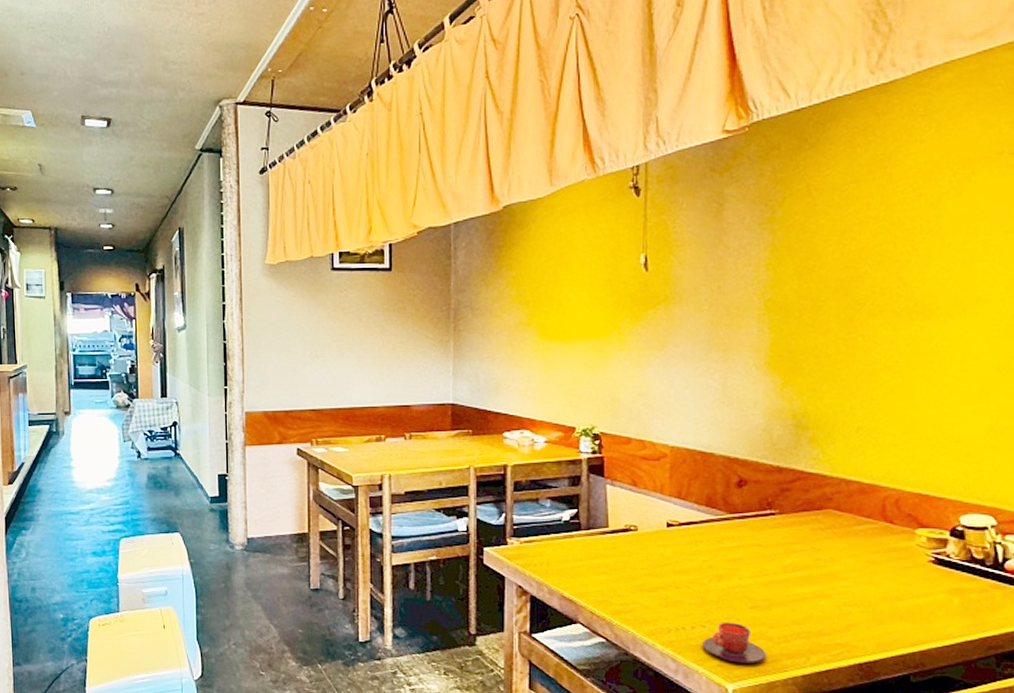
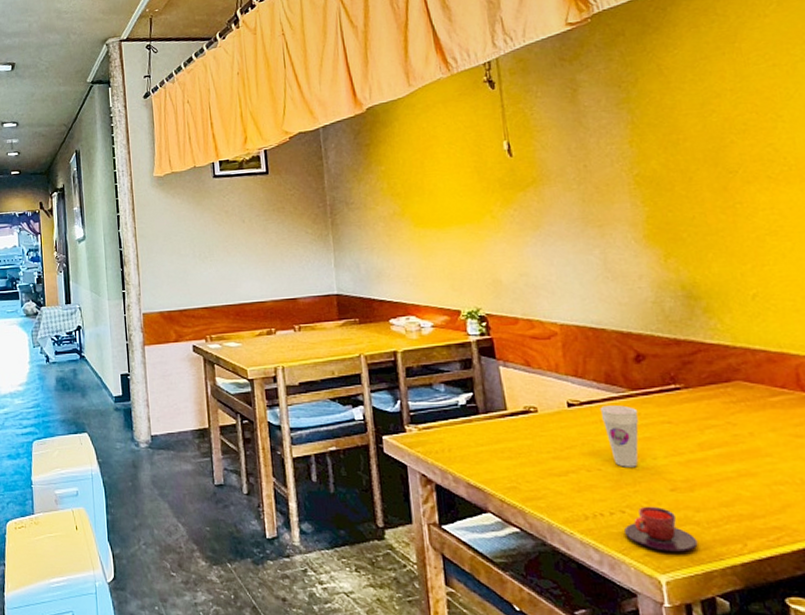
cup: none [697,527,732,586] -> present [600,405,639,467]

